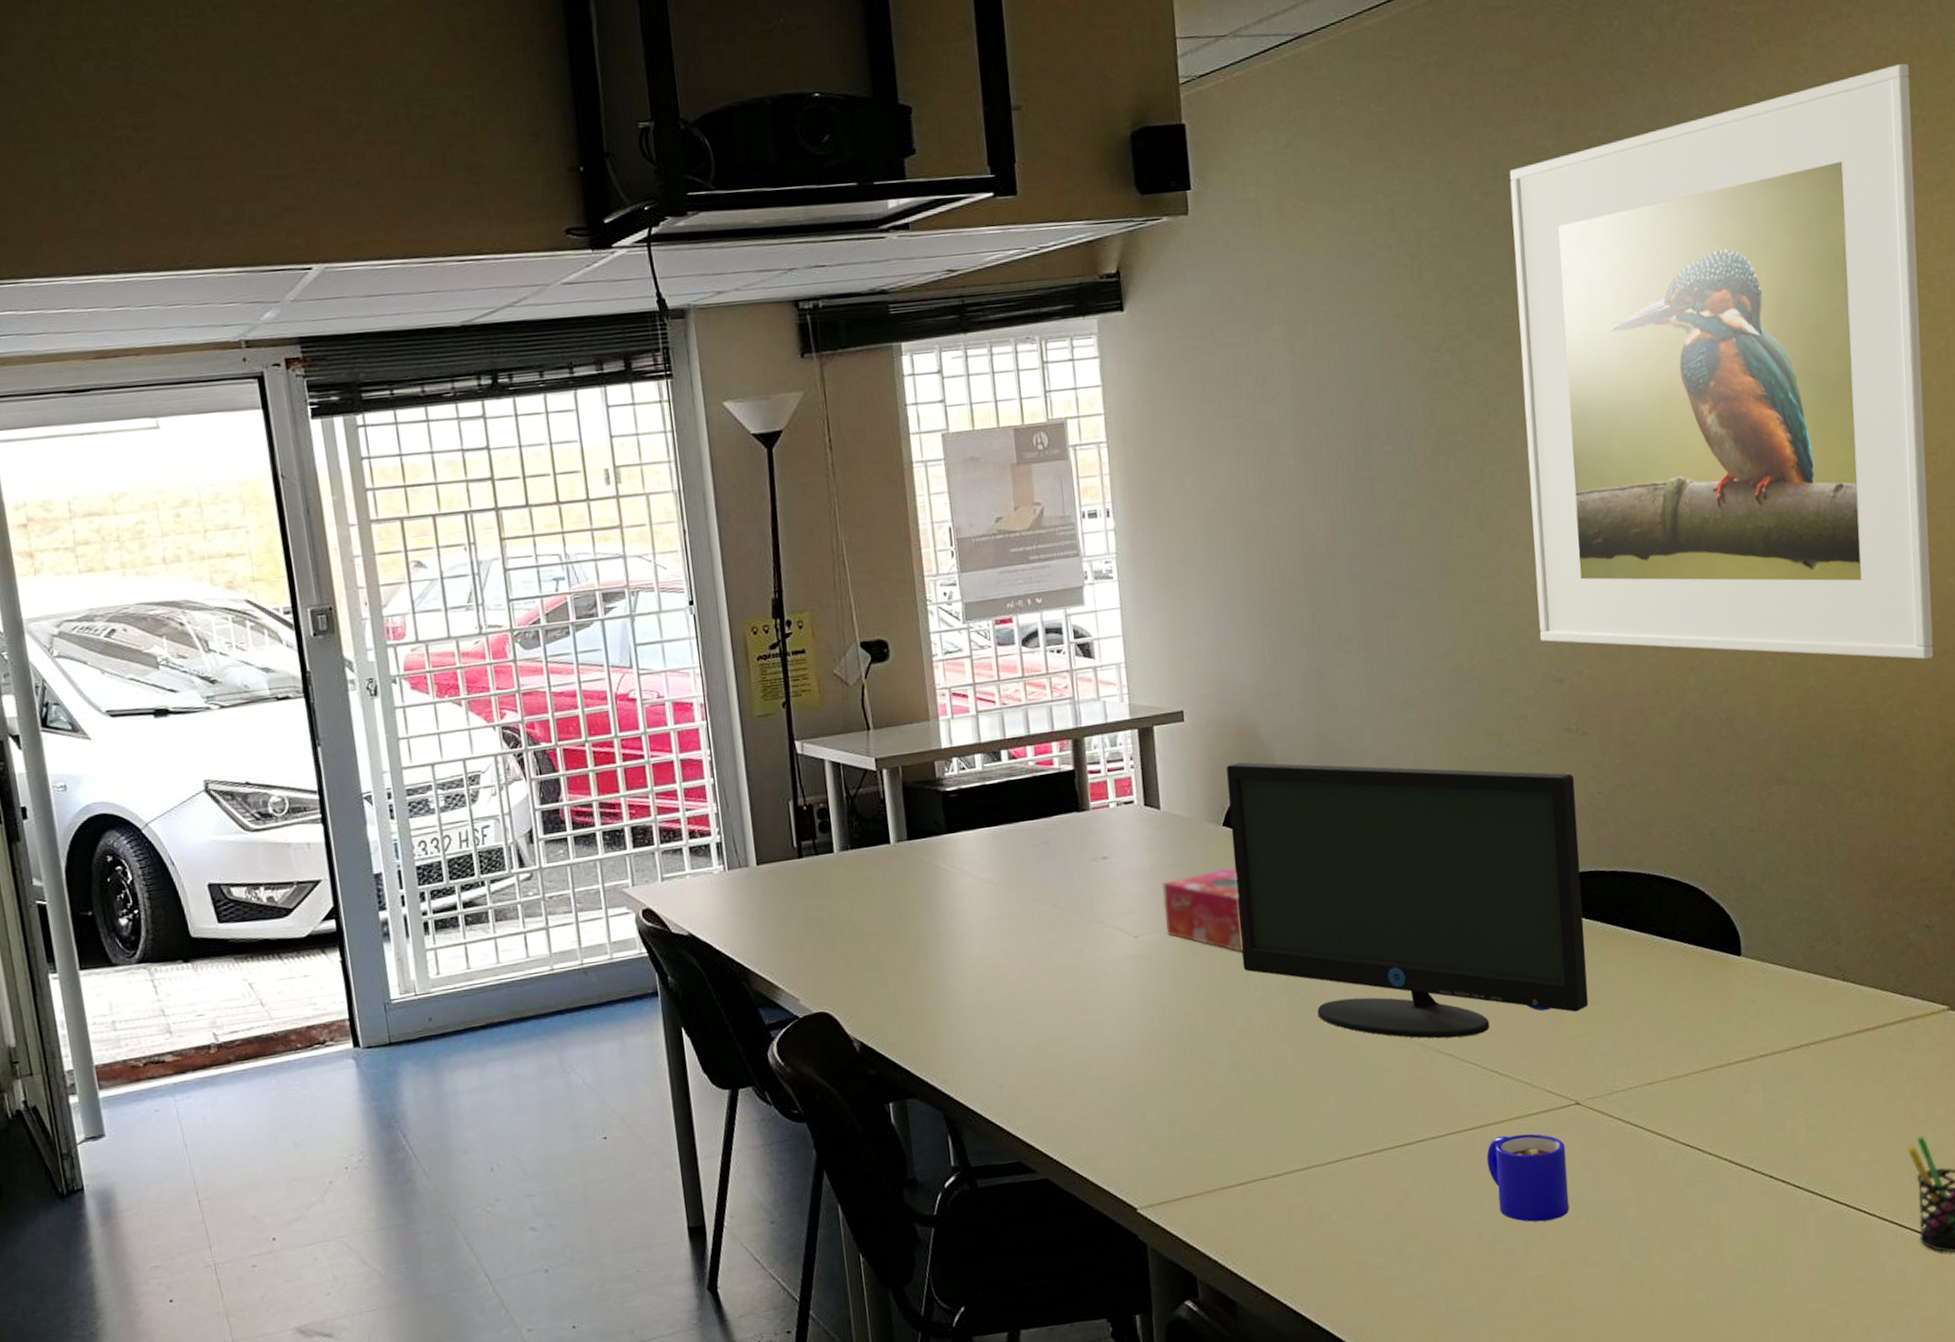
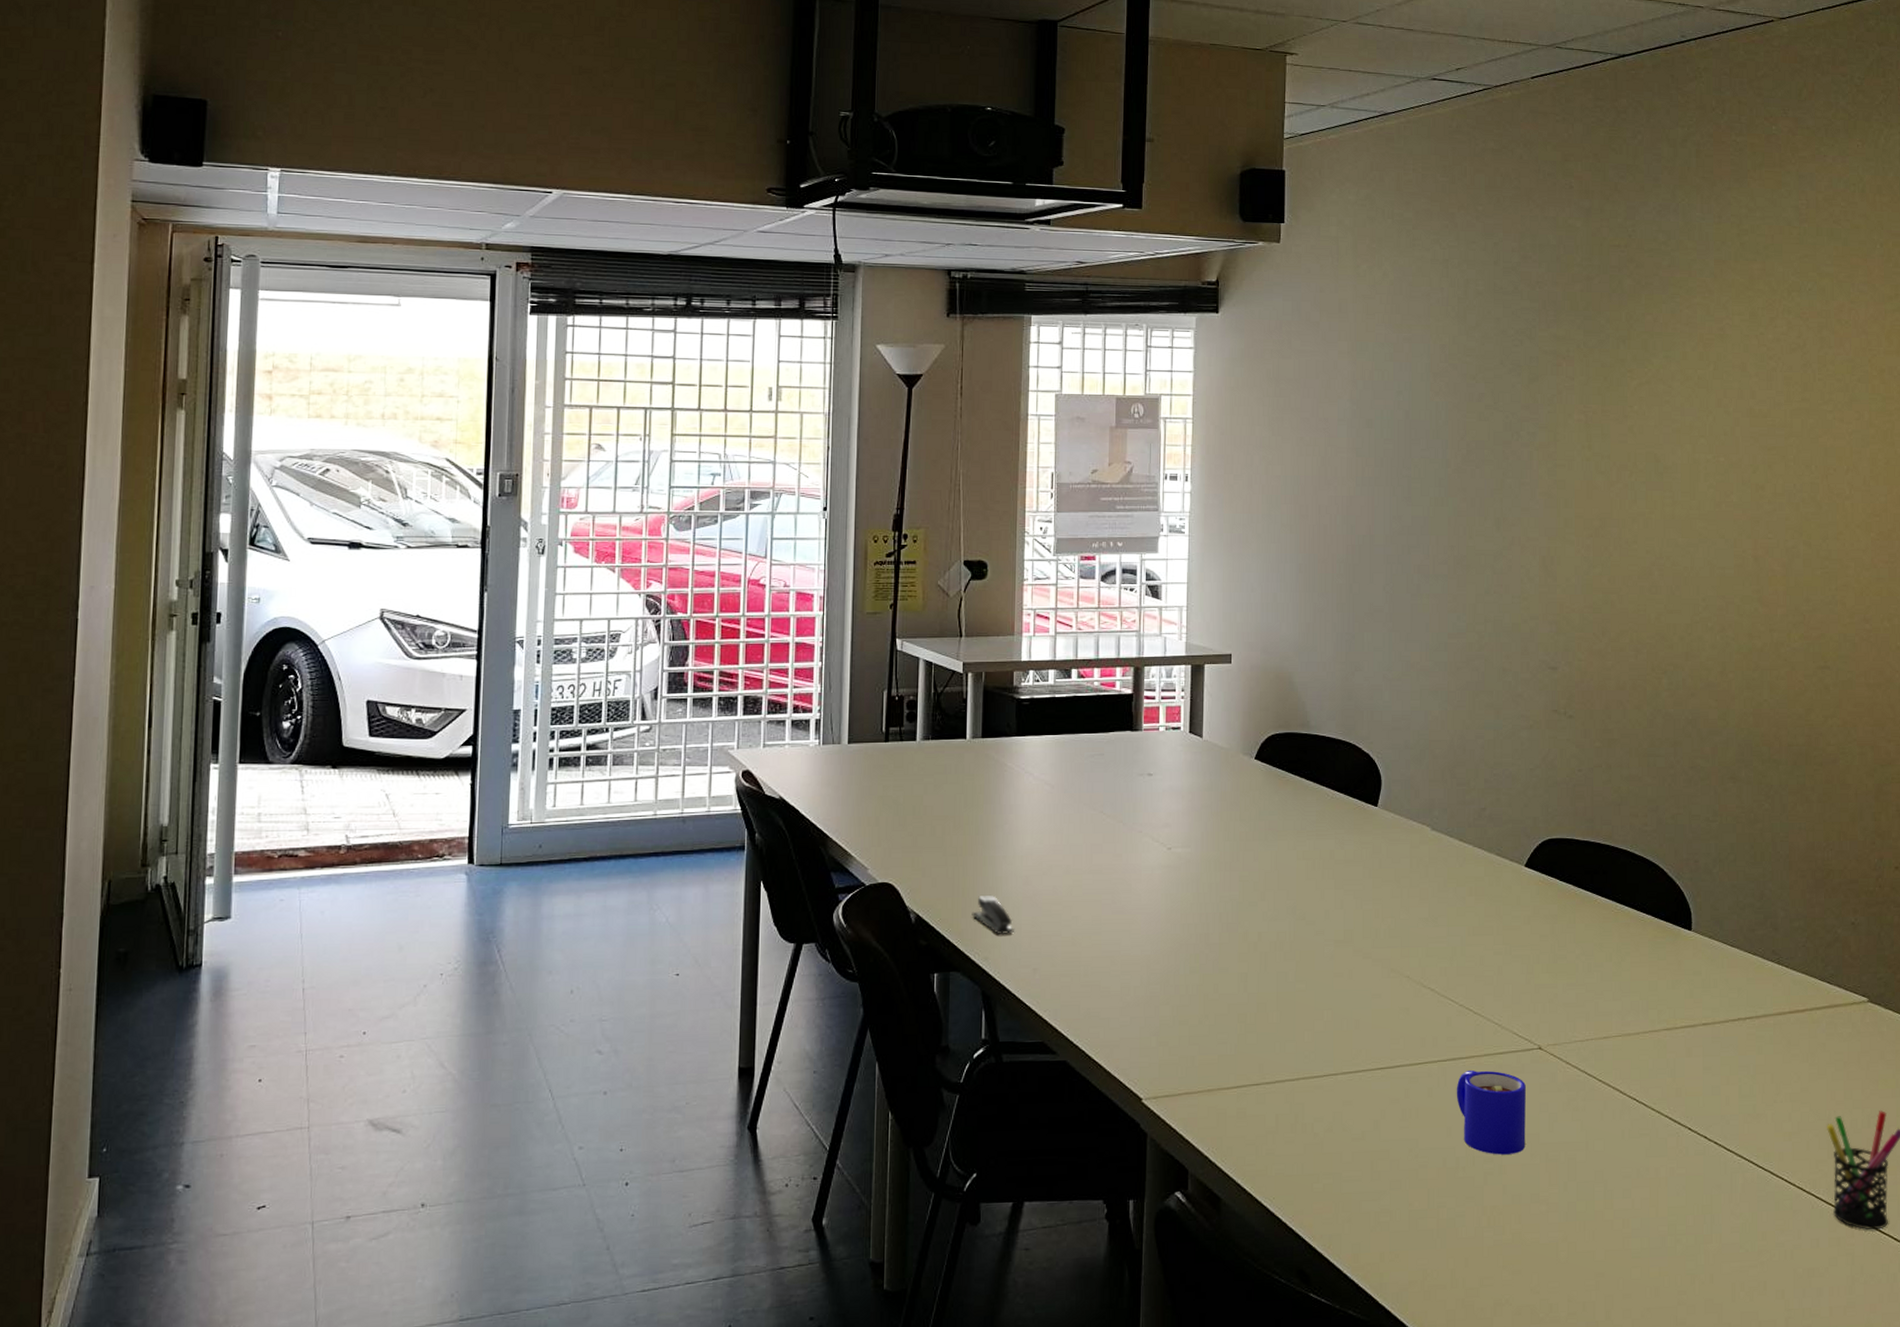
stapler: none [922,1011,972,1054] -> present [971,894,1014,935]
tissue box: present [1162,868,1243,952] -> none [1196,797,1262,874]
monitor: present [1226,762,1589,1039] -> none [1259,705,1559,975]
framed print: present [1510,63,1934,660] -> none [1540,197,1872,688]

